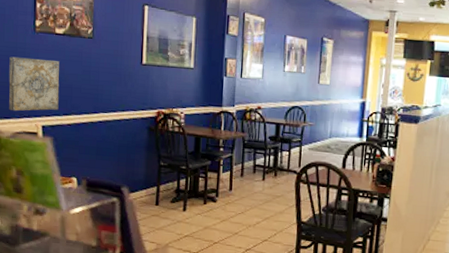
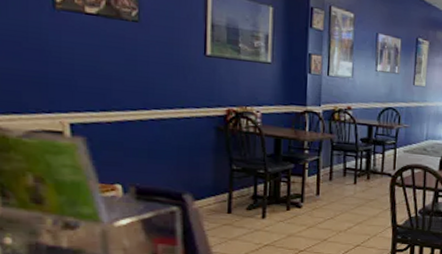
wall art: present [9,56,60,111] -> none [17,37,94,105]

